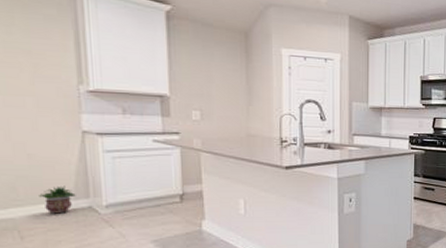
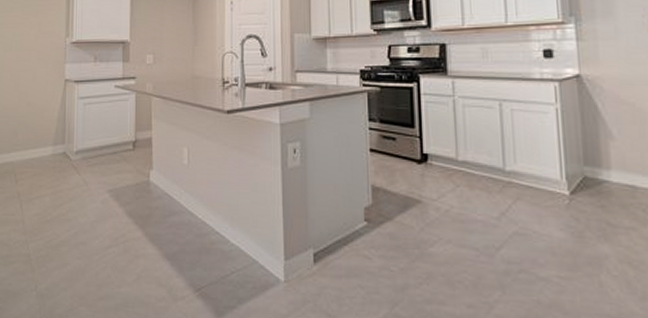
potted plant: present [39,185,76,214] -> none [31,131,56,159]

